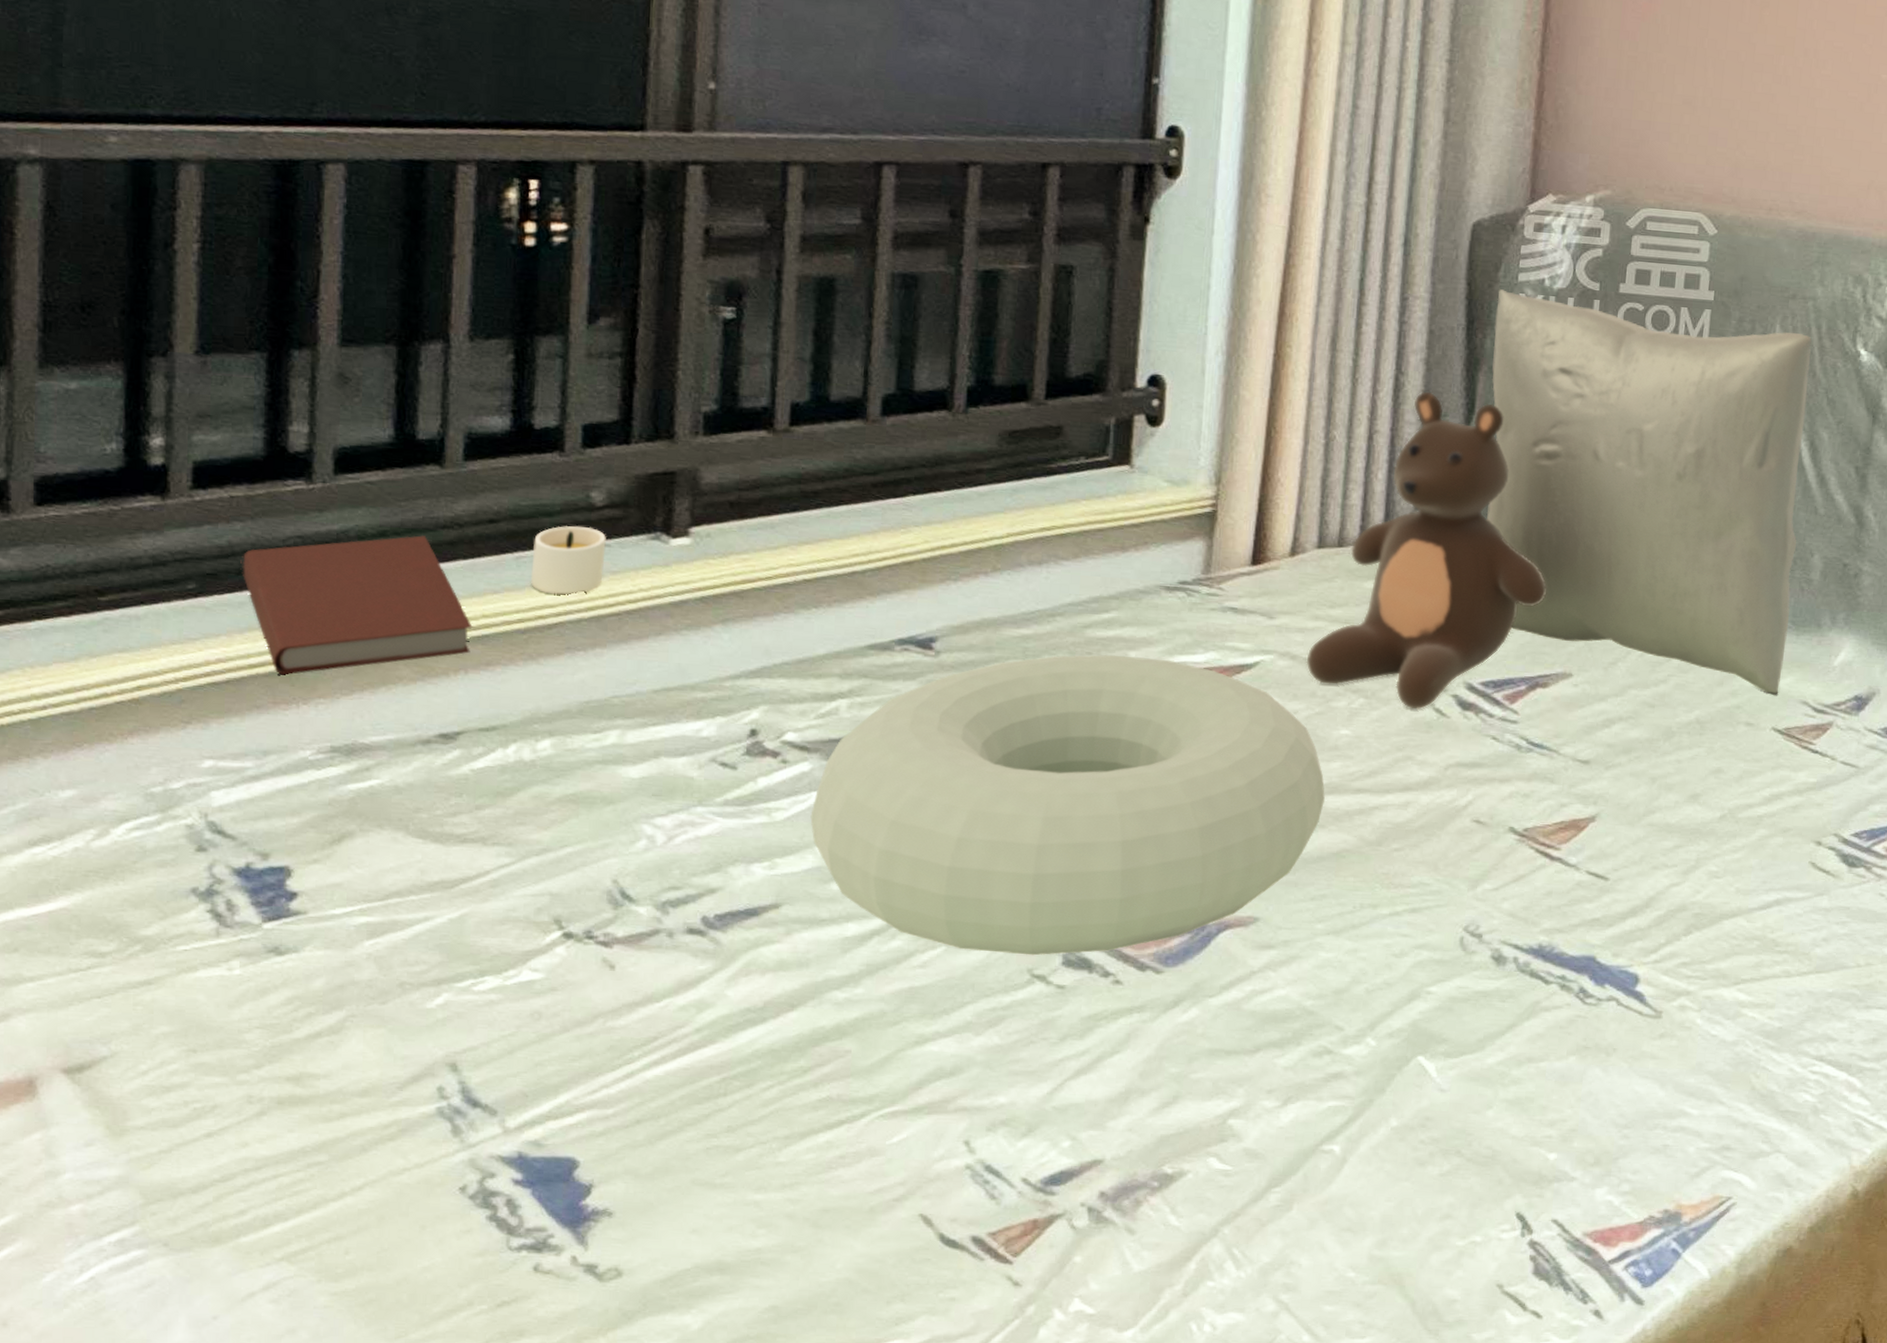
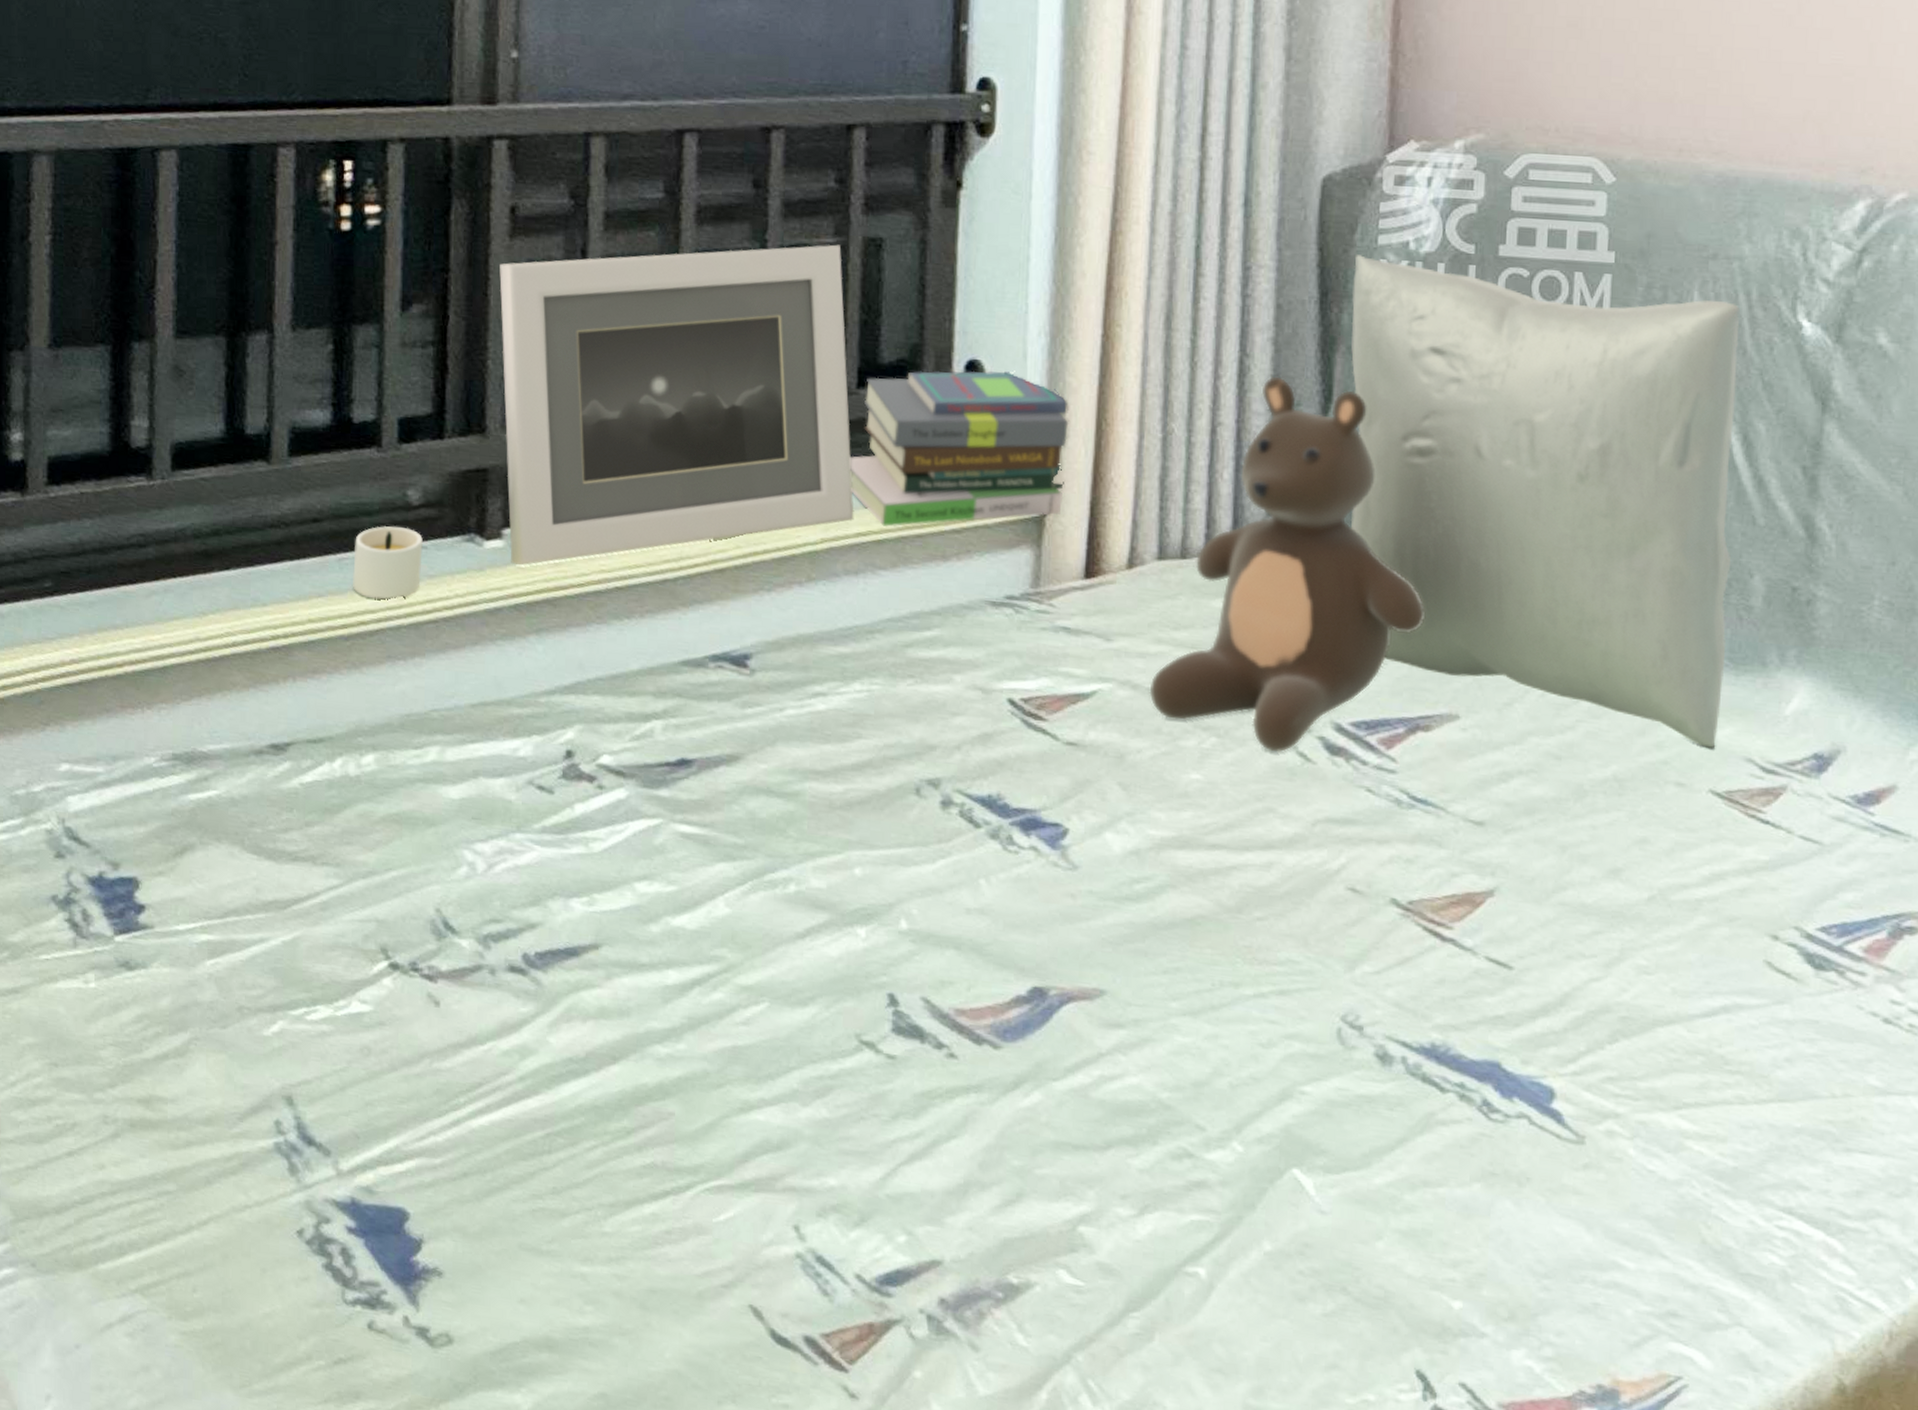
book: present [240,535,473,676] -> none [90,534,300,679]
picture frame: none [692,270,1039,561] -> present [499,244,854,566]
cushion: present [810,655,1325,956] -> none [628,678,1175,1020]
books: none [1036,384,1241,522] -> present [849,371,1068,527]

